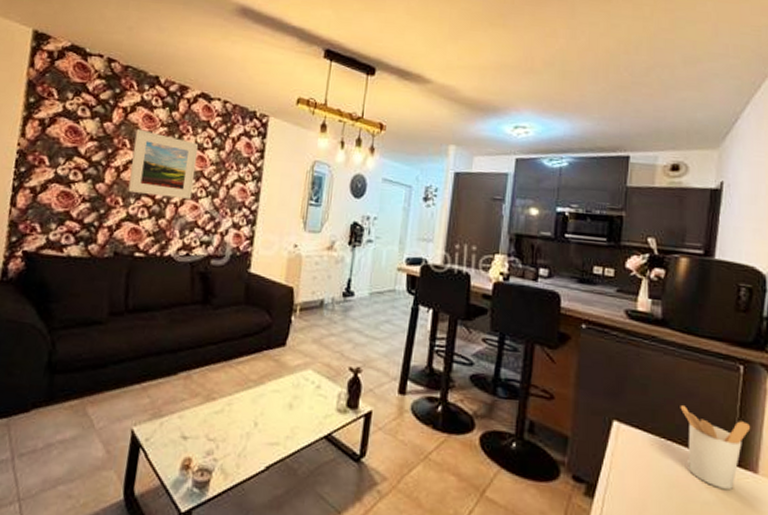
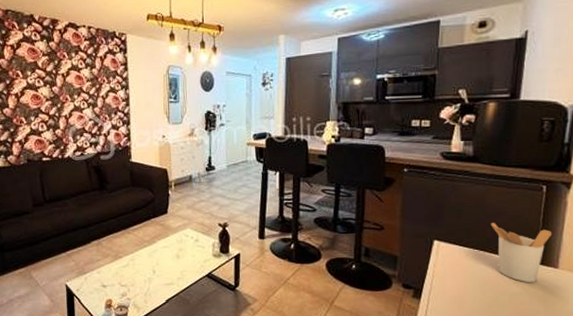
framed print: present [128,129,198,199] -> none [24,61,77,112]

